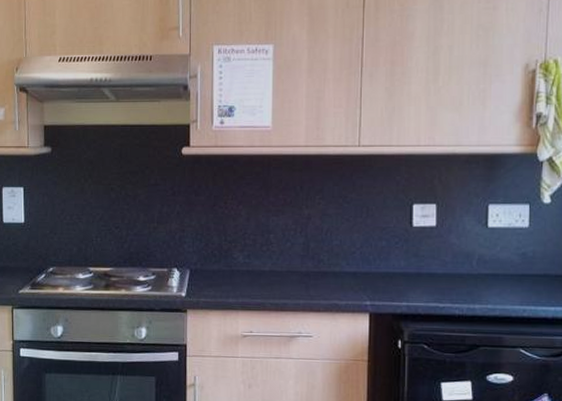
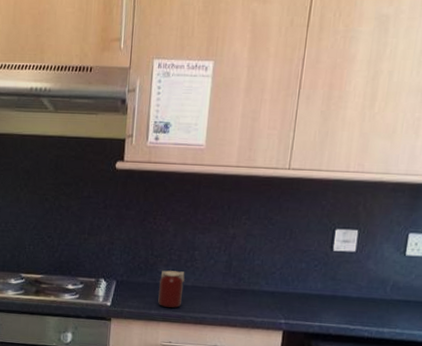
jar: none [235,256,261,295] -> present [158,270,185,308]

